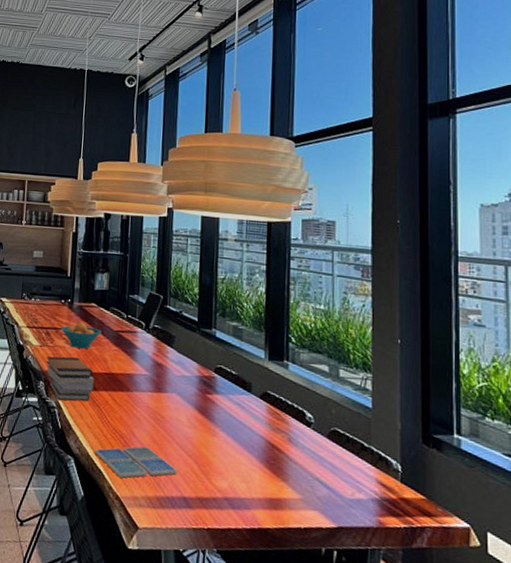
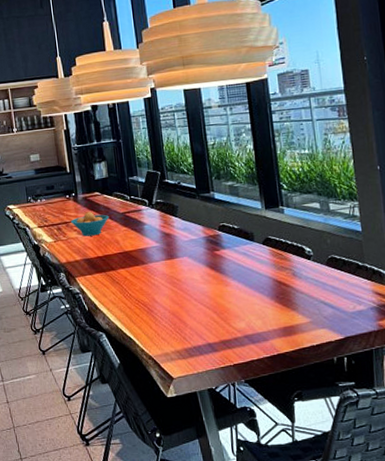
book stack: present [46,356,94,401] -> none [62,244,111,287]
drink coaster: present [95,446,177,478] -> none [123,309,199,340]

